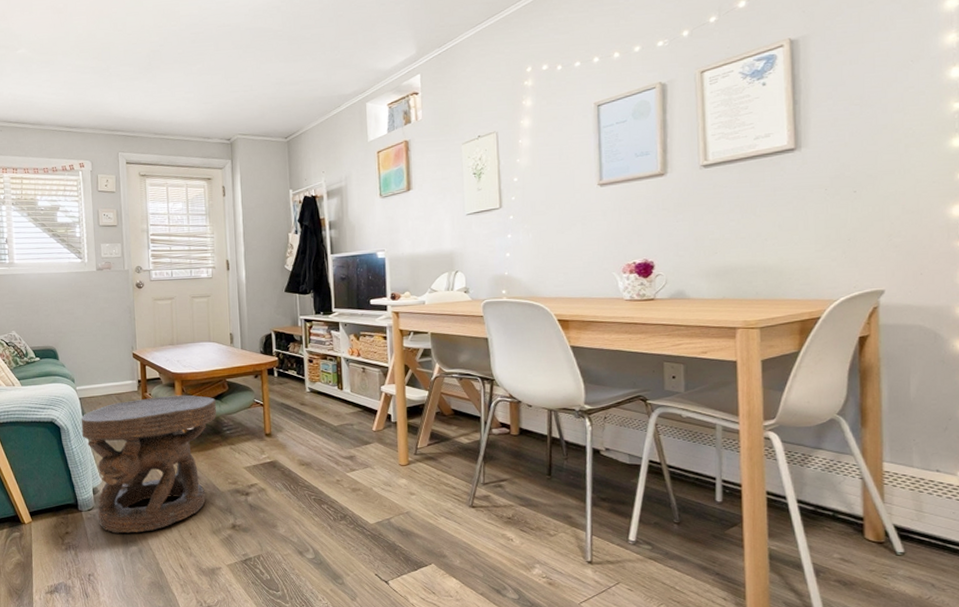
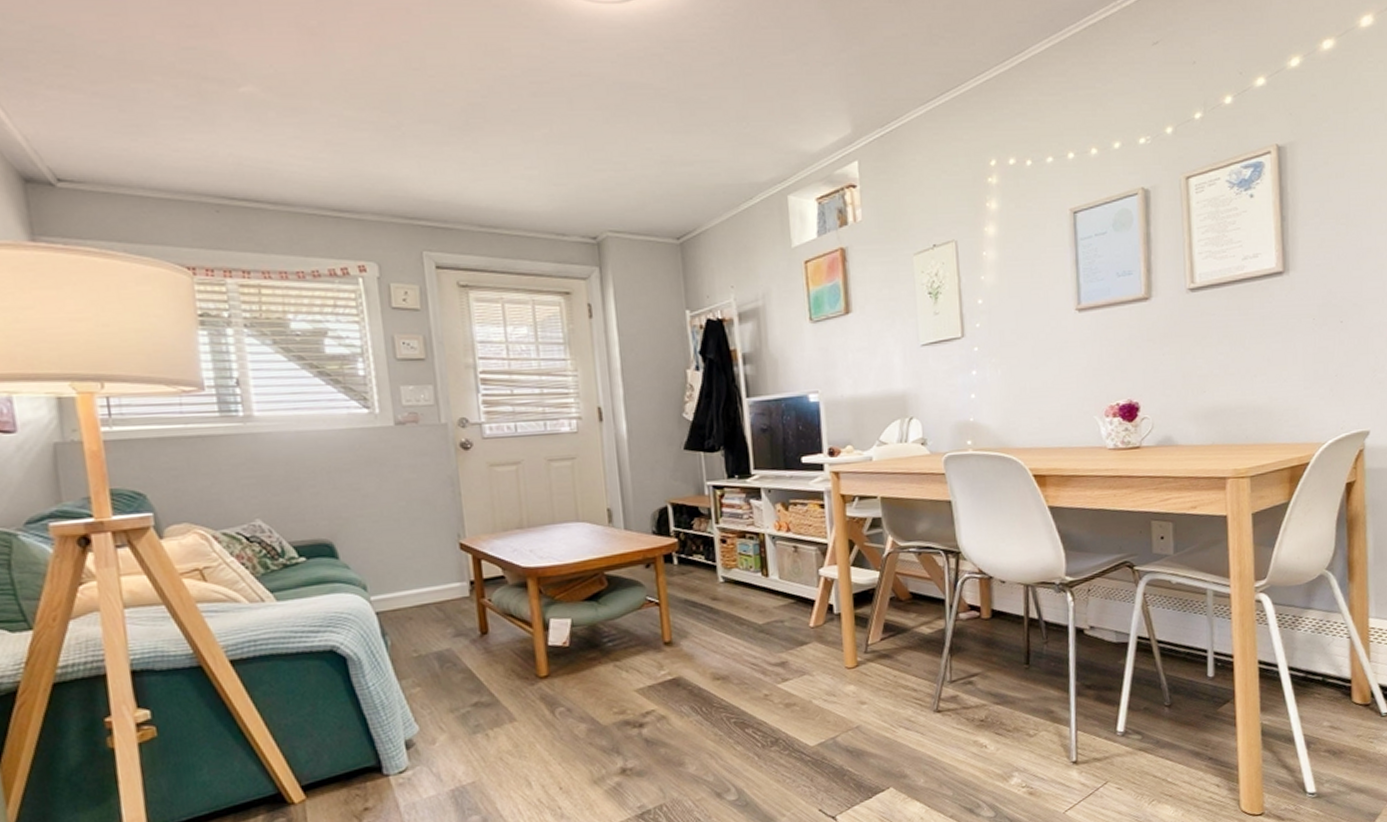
carved stool: present [81,395,217,534] -> none [380,597,593,801]

